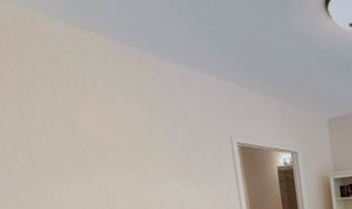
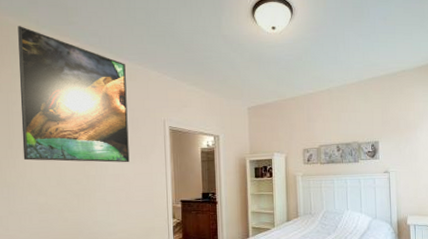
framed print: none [18,15,194,189] -> present [18,26,130,163]

